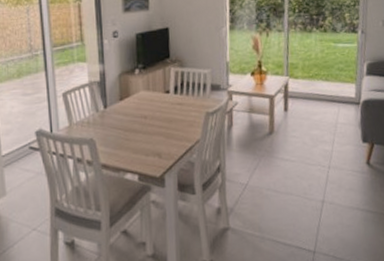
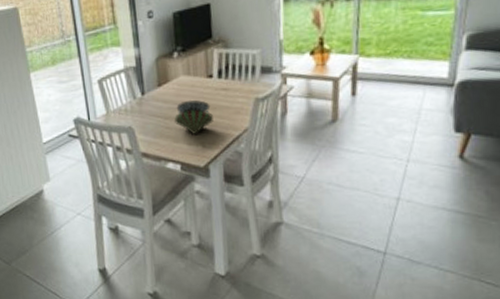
drum: none [134,114,169,147] -> present [174,100,213,136]

